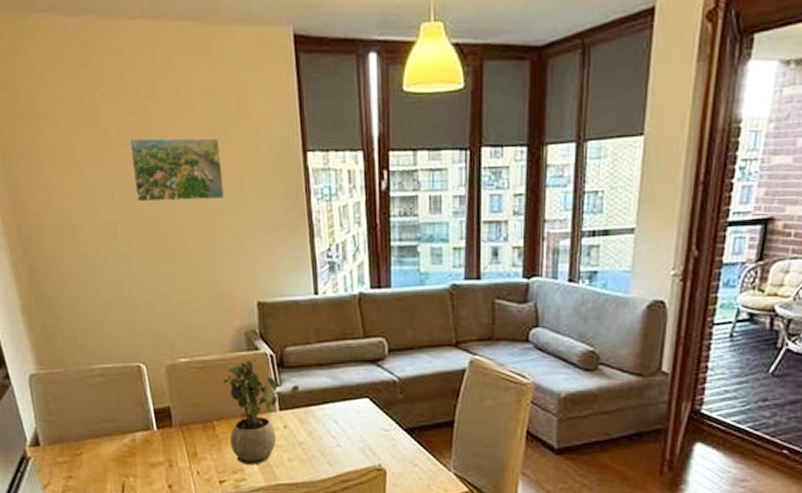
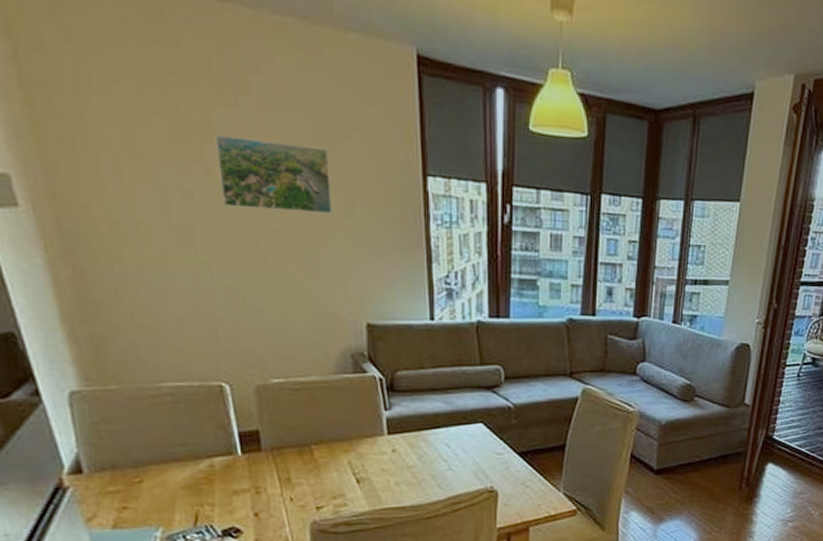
potted plant: present [222,360,300,465] -> none [323,383,411,490]

